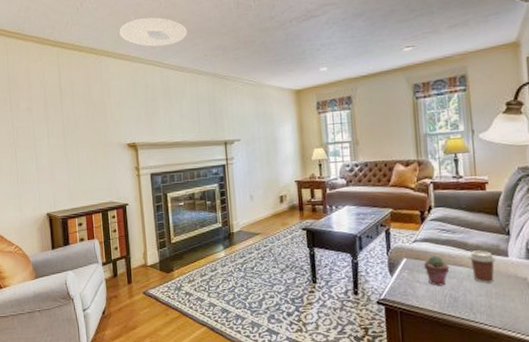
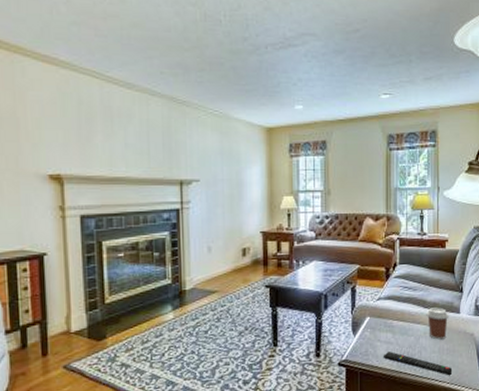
ceiling light: present [119,17,187,47] -> none [43,12,139,54]
potted succulent: present [424,255,450,286] -> none [386,313,409,345]
remote control: none [424,293,505,321] -> present [384,351,453,376]

